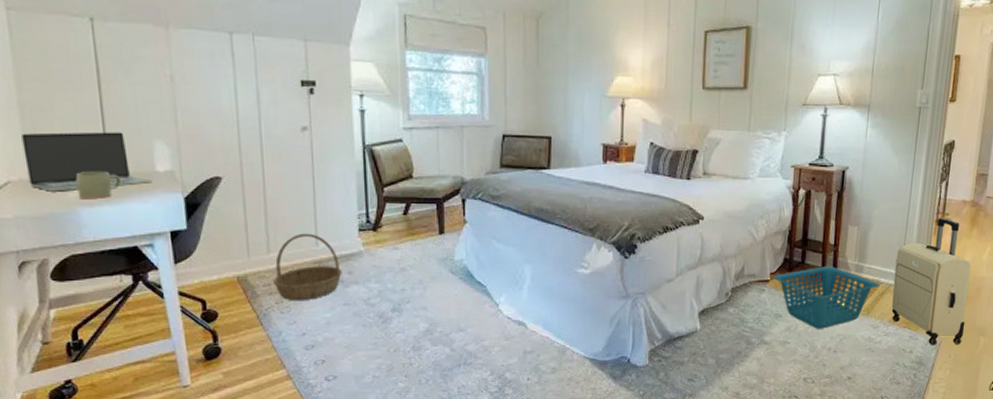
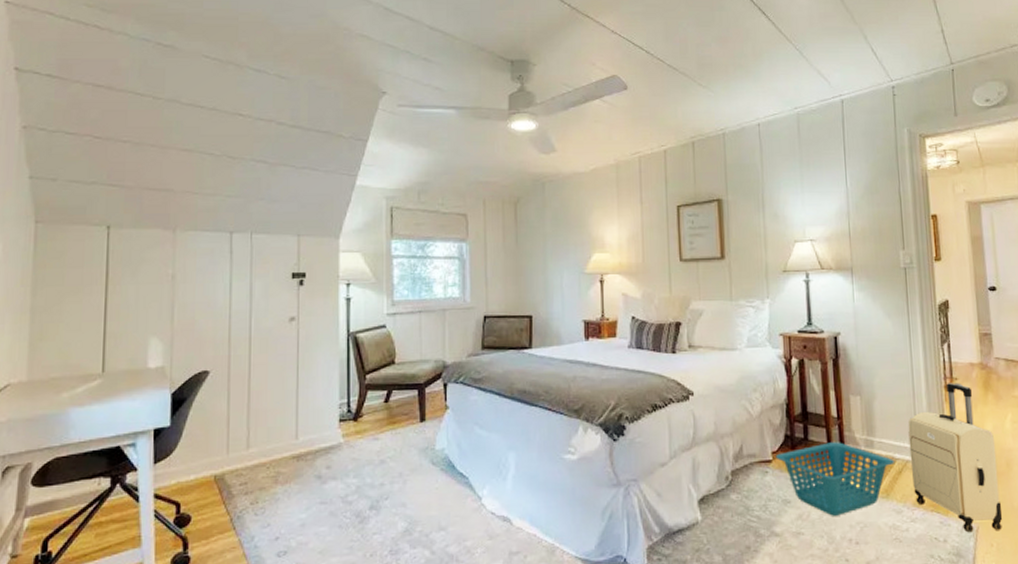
laptop: present [21,131,152,192] -> none [27,331,143,393]
mug: present [75,170,121,200] -> none [71,369,113,400]
basket: present [273,233,342,301] -> none [250,426,321,501]

